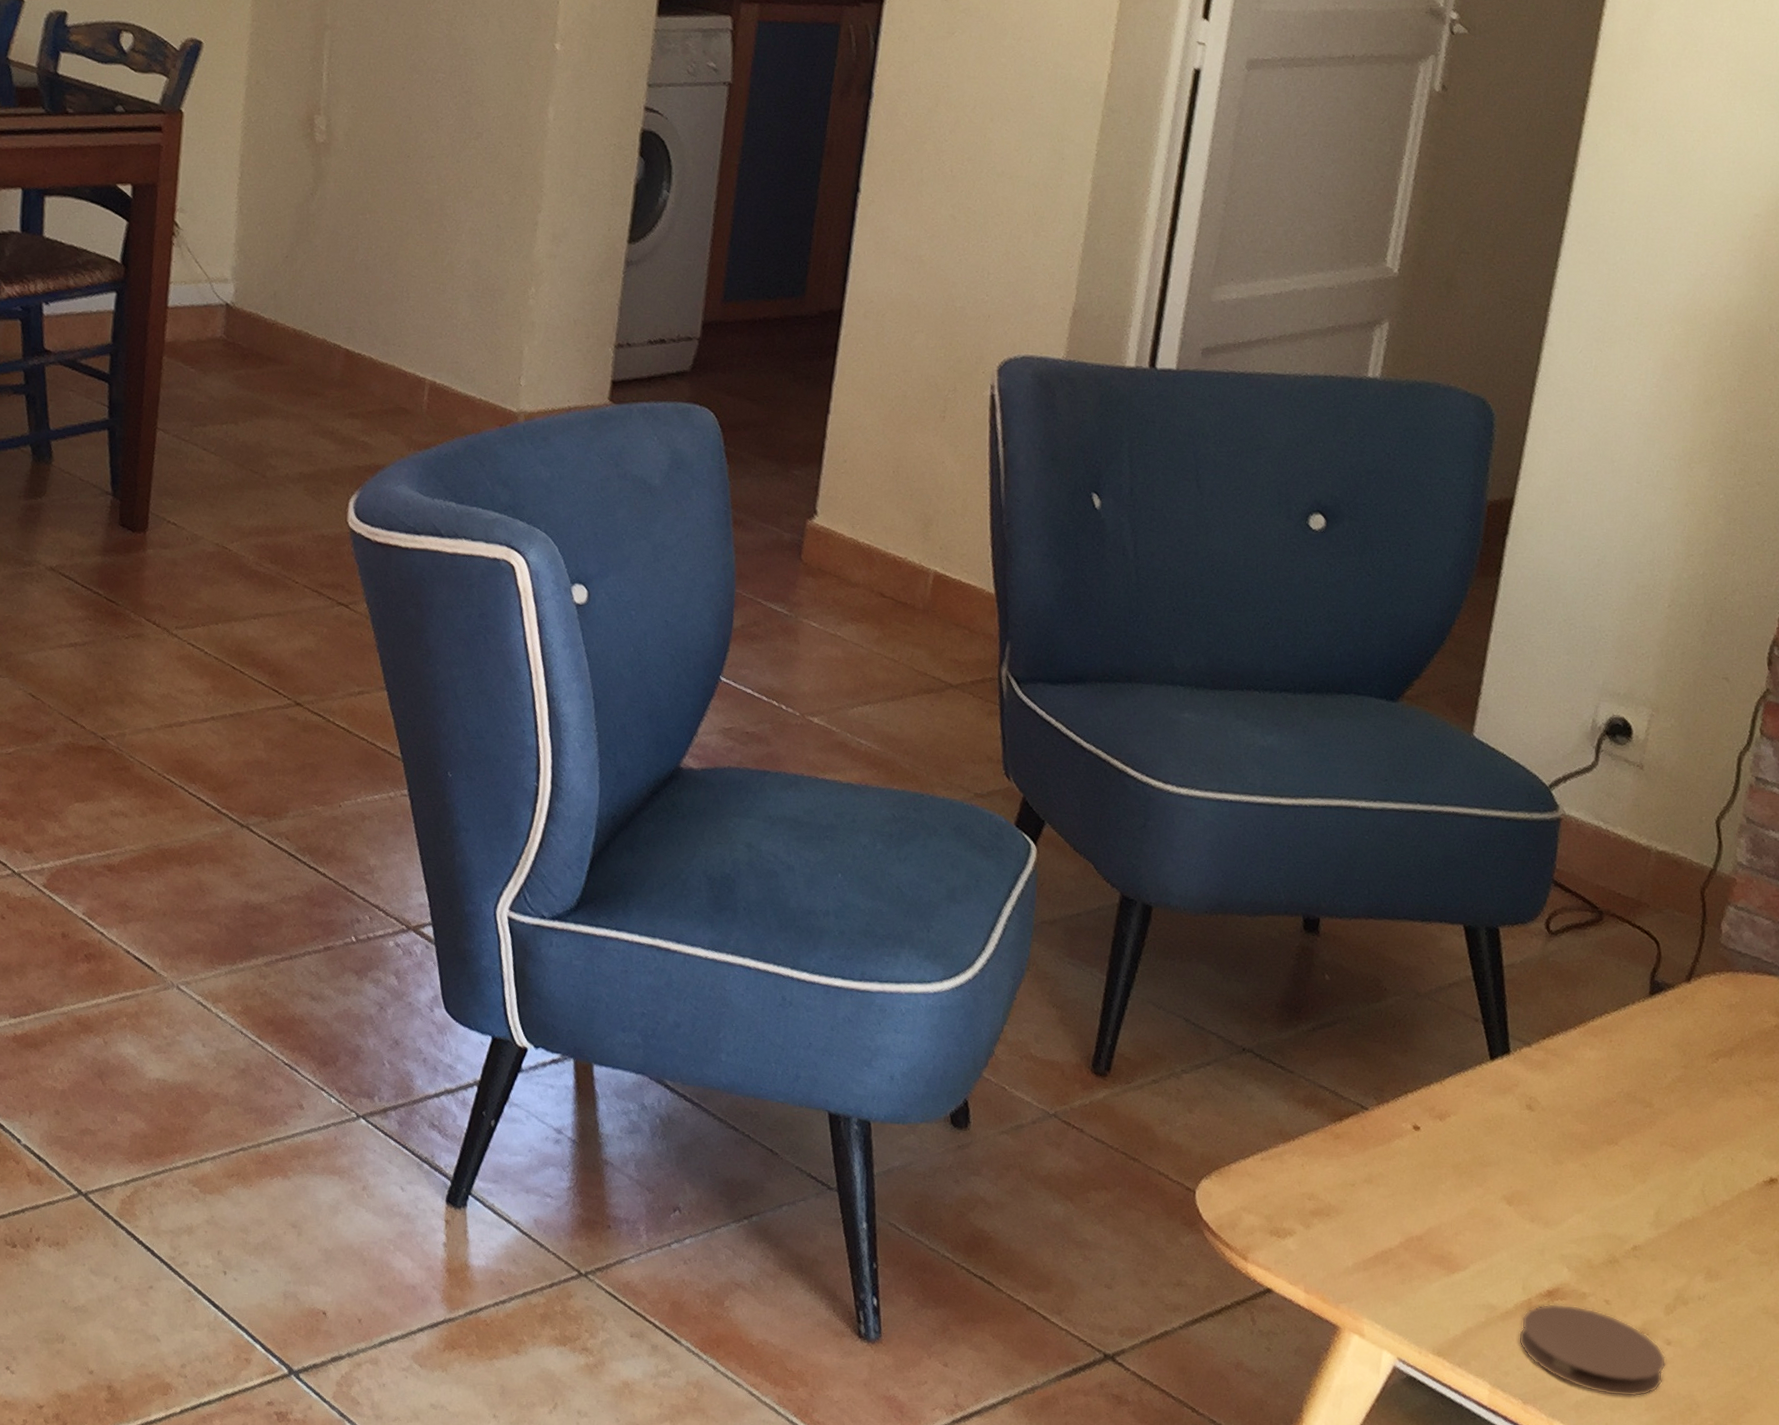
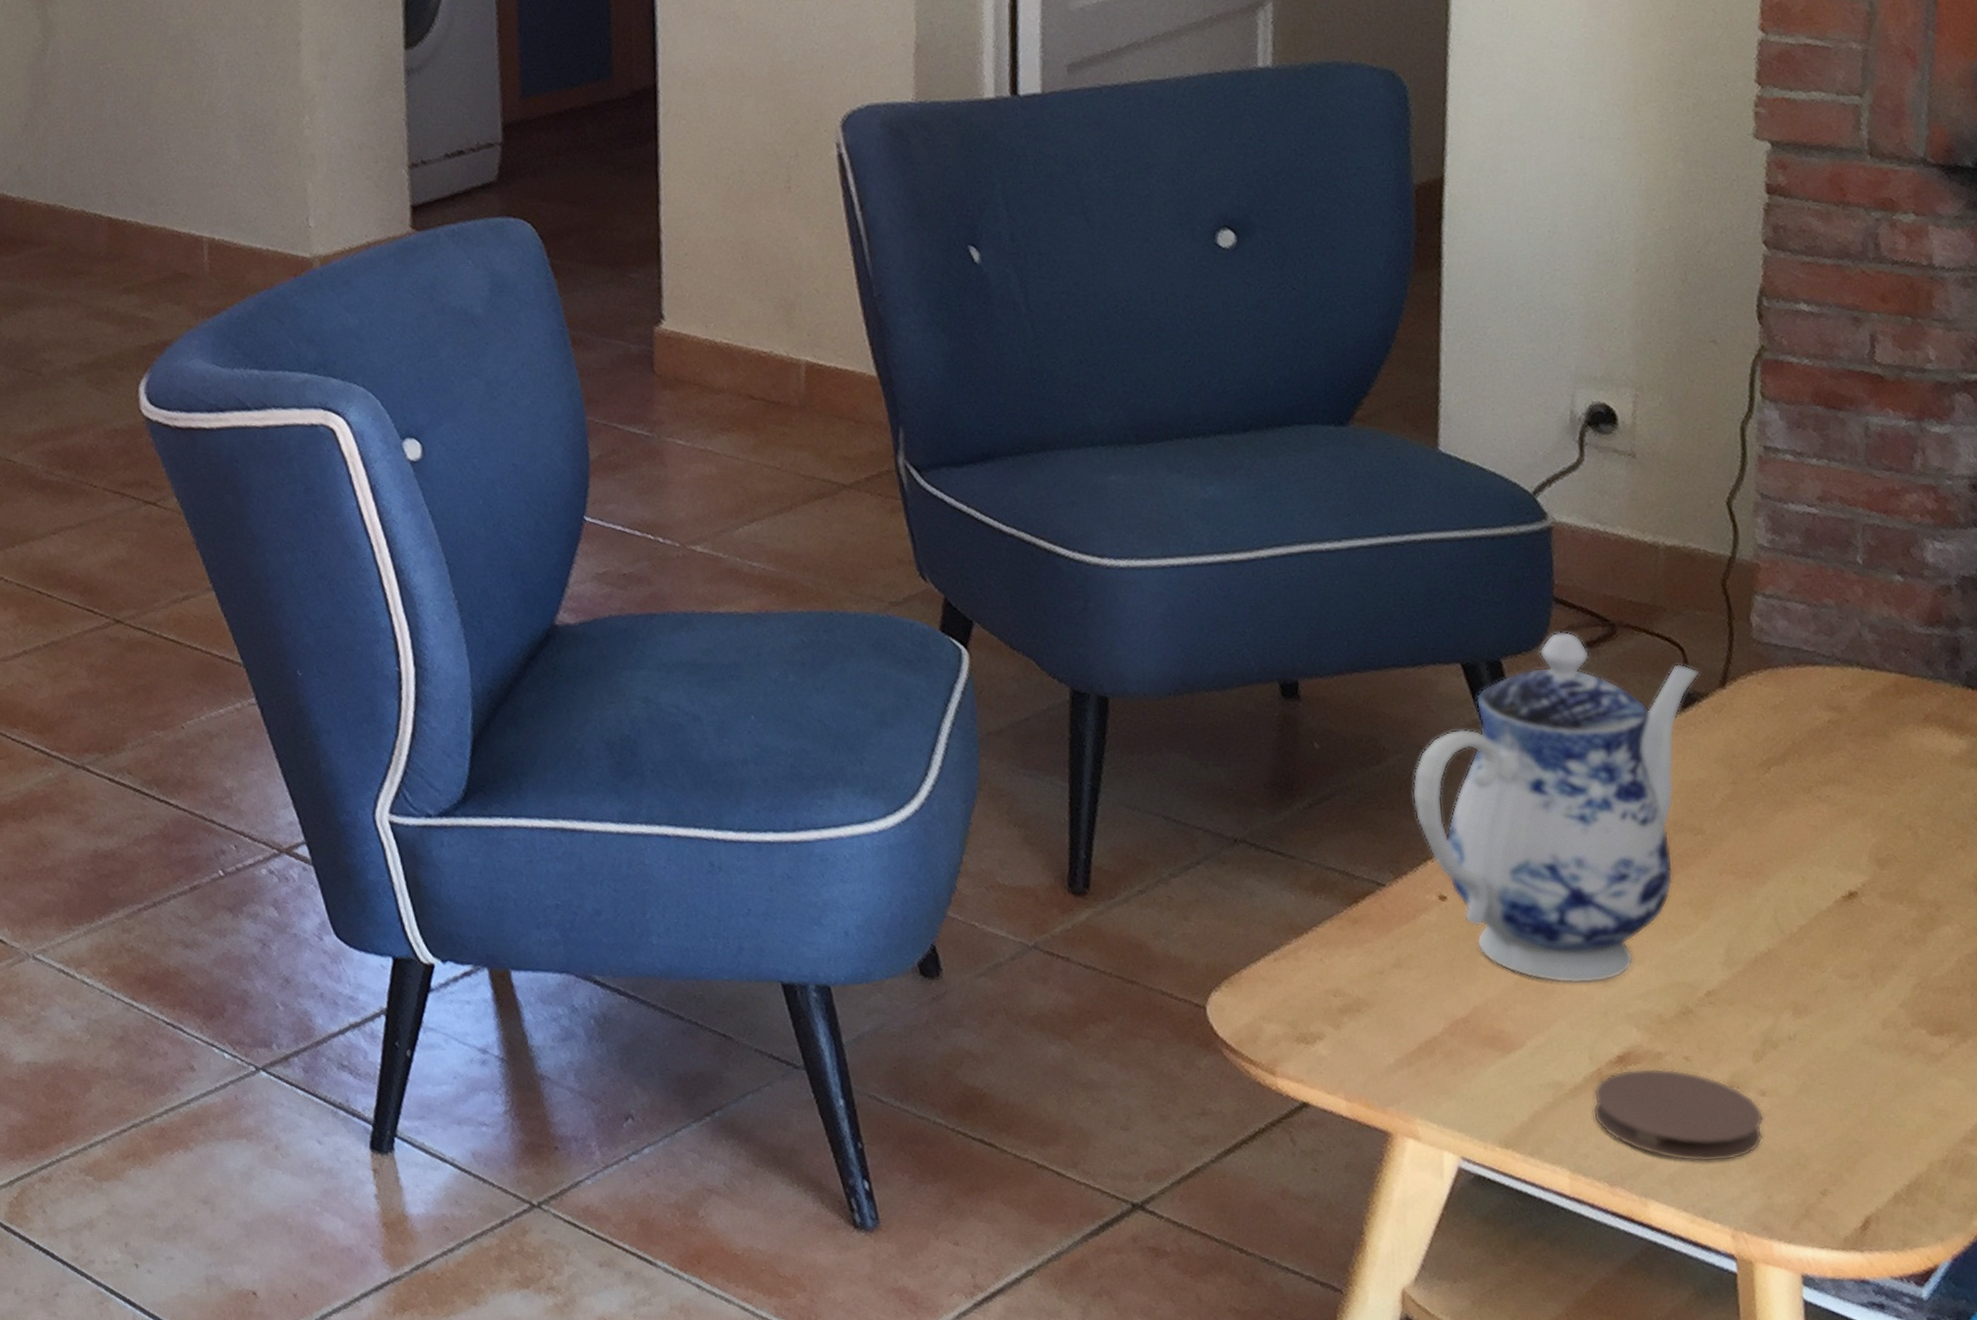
teapot: none [1403,911,1670,1223] -> present [1412,631,1700,984]

